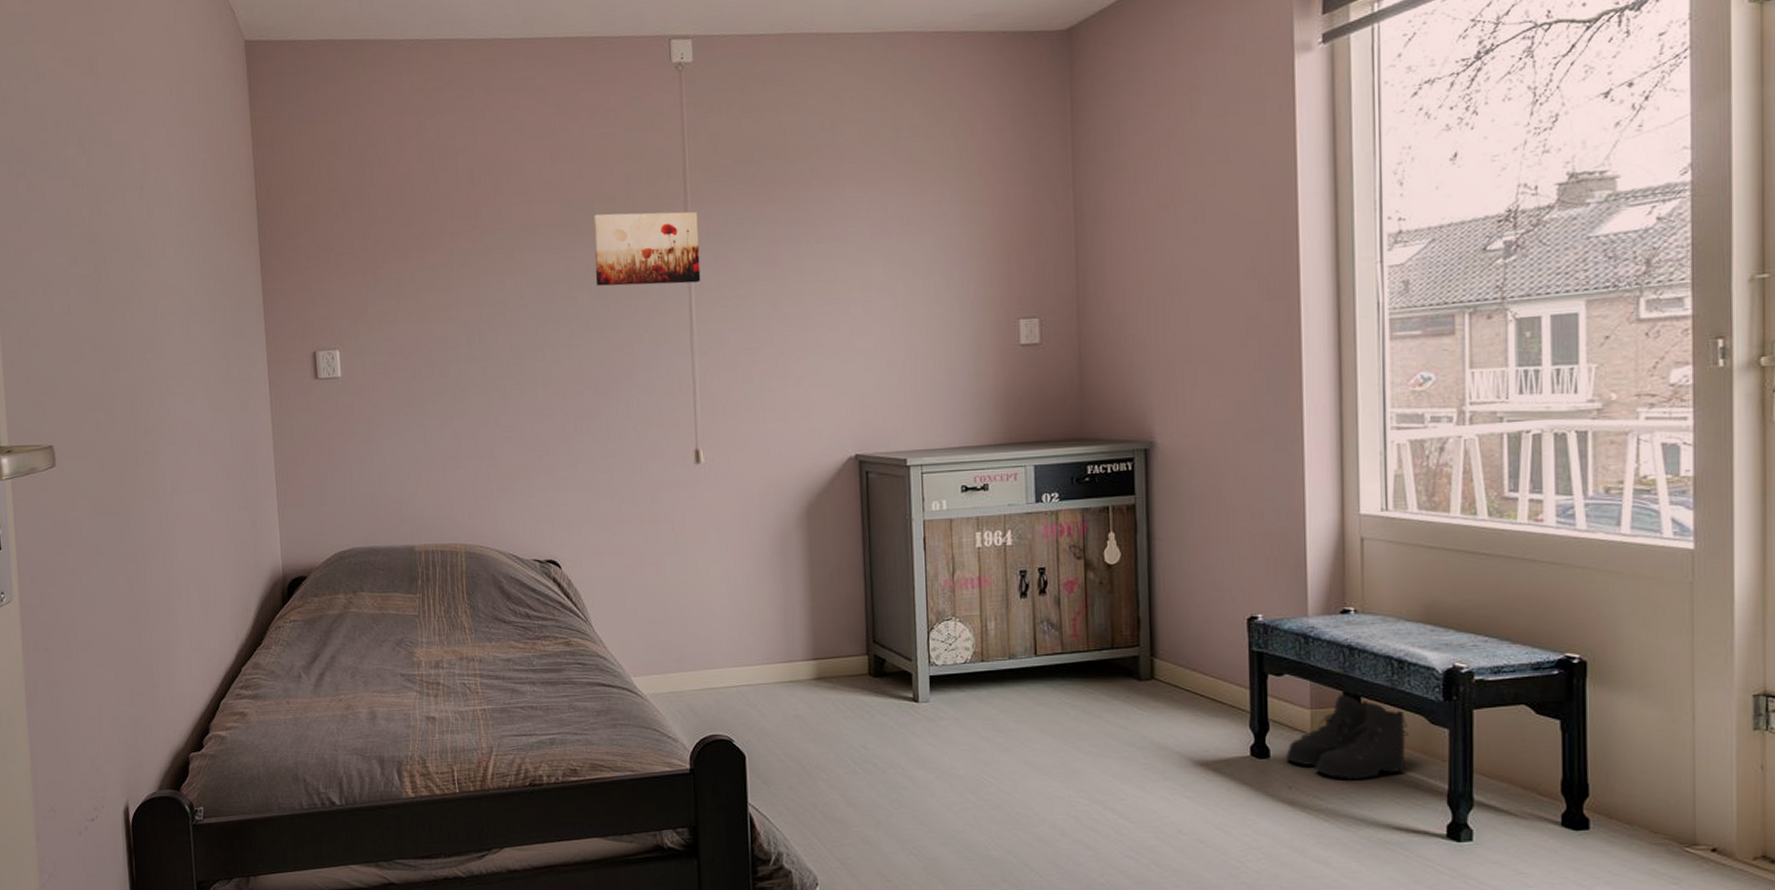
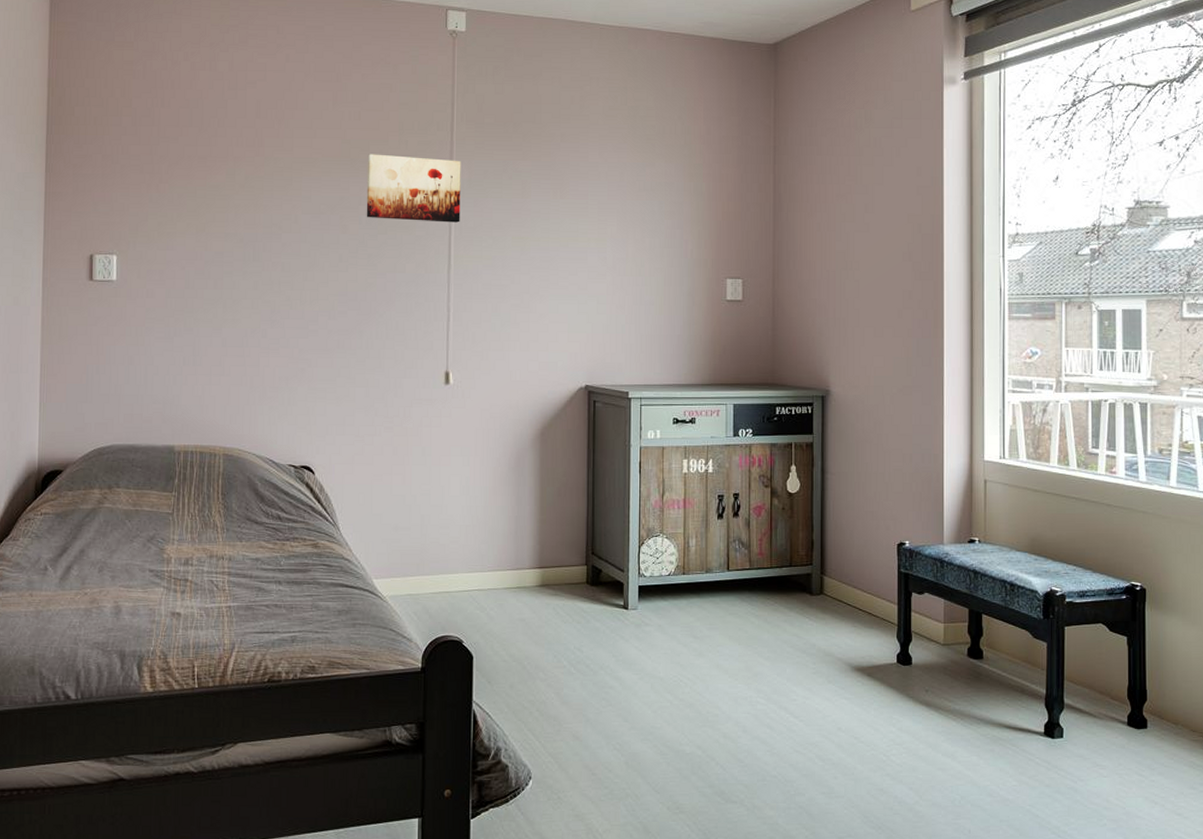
boots: present [1286,693,1409,780] -> none [924,610,1017,685]

